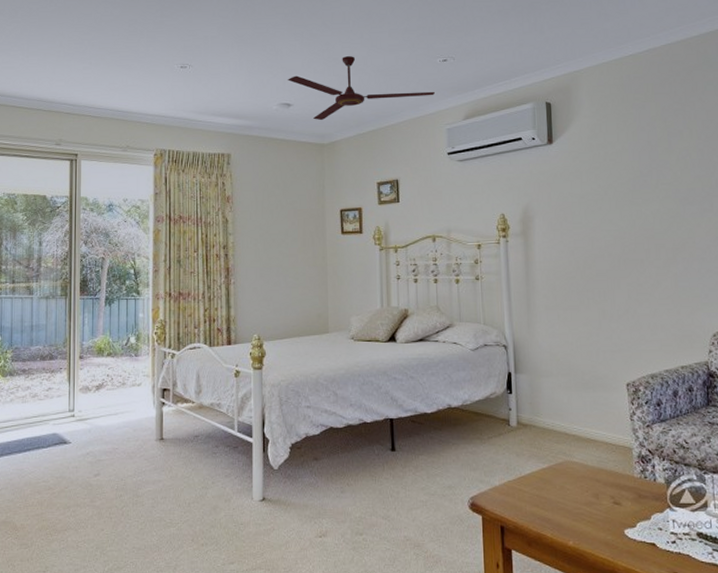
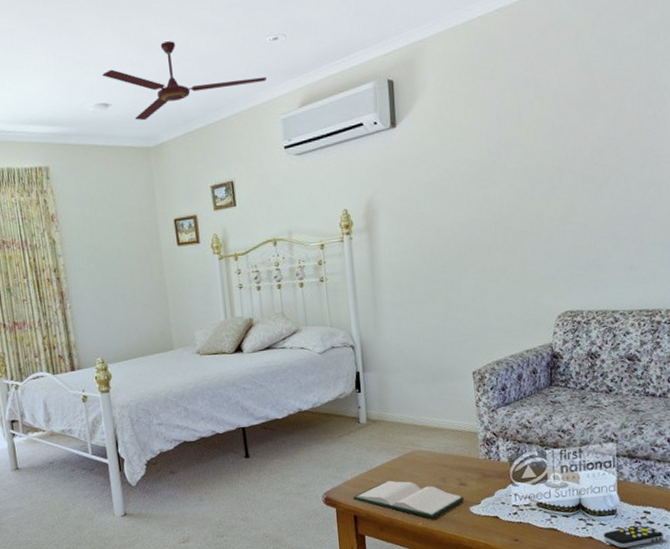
hardback book: none [501,491,619,537] -> present [353,480,465,518]

